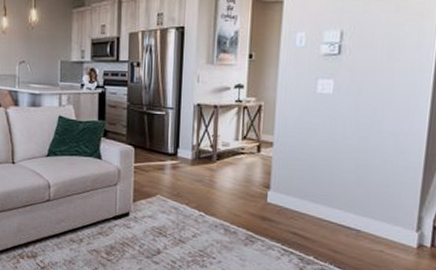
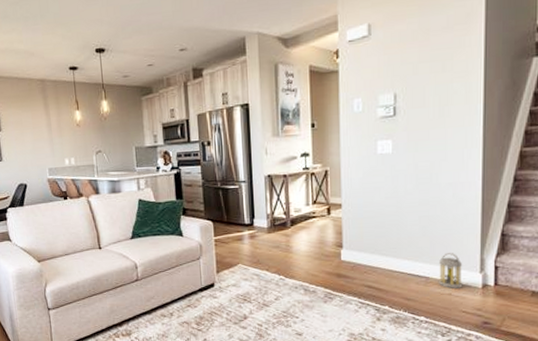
lantern: none [369,206,398,246] -> present [438,253,463,289]

